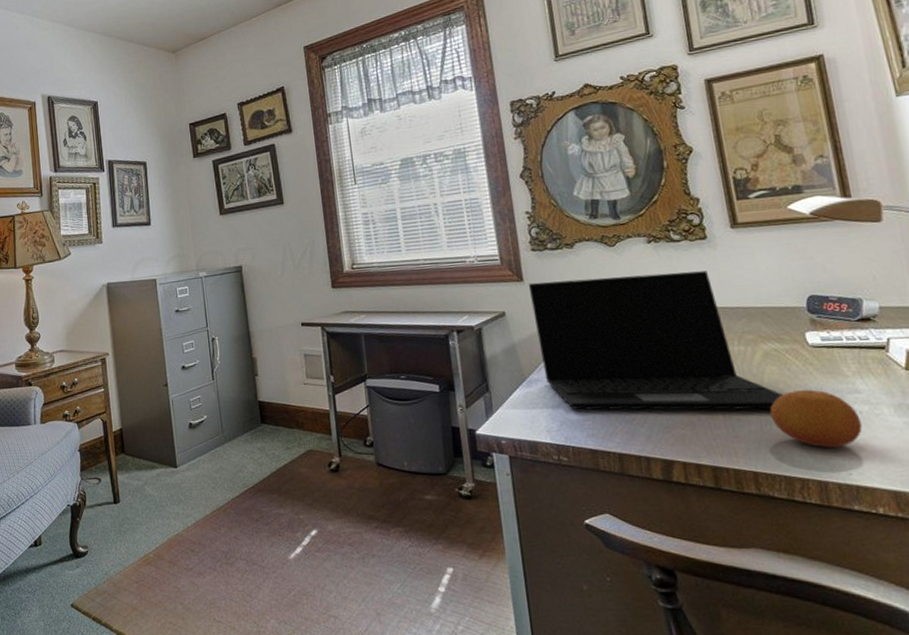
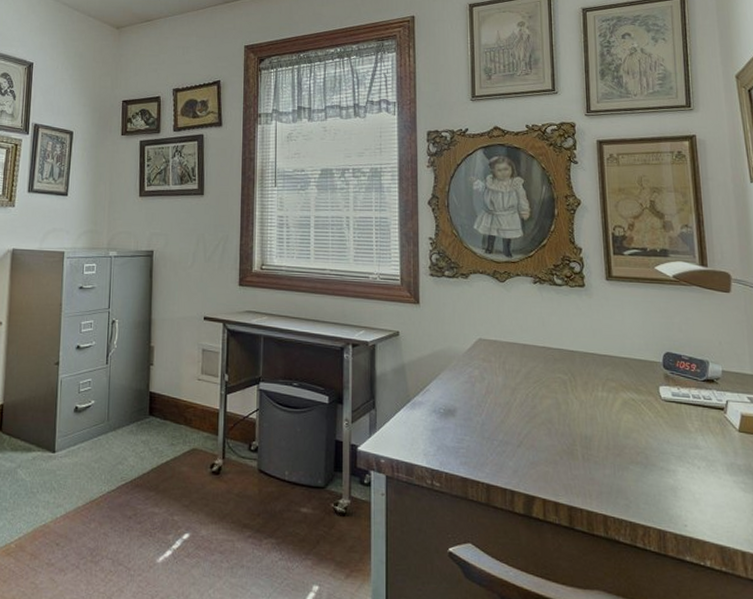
laptop: present [528,271,784,410] -> none [423,306,636,455]
fruit: present [769,390,862,448] -> none [623,440,699,499]

